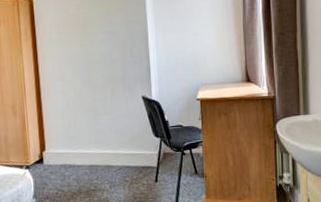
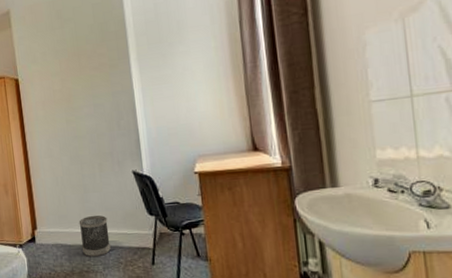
wastebasket: none [88,136,118,177] -> present [78,215,111,257]

